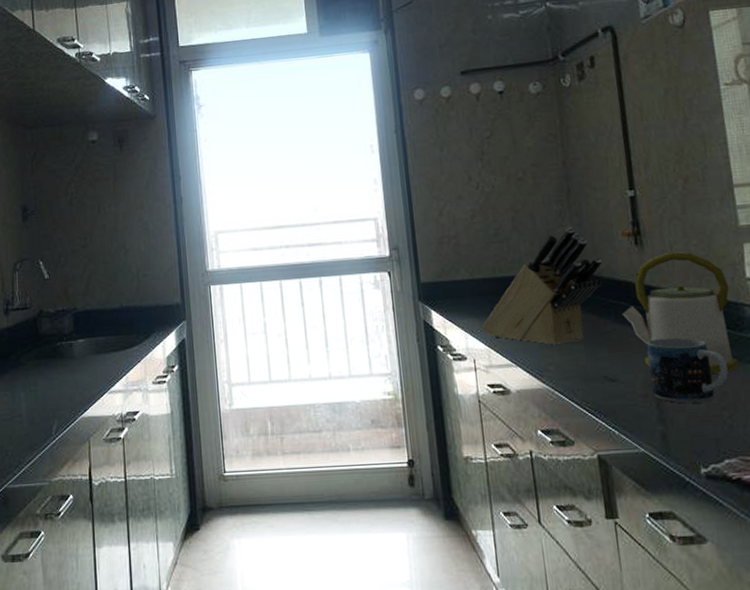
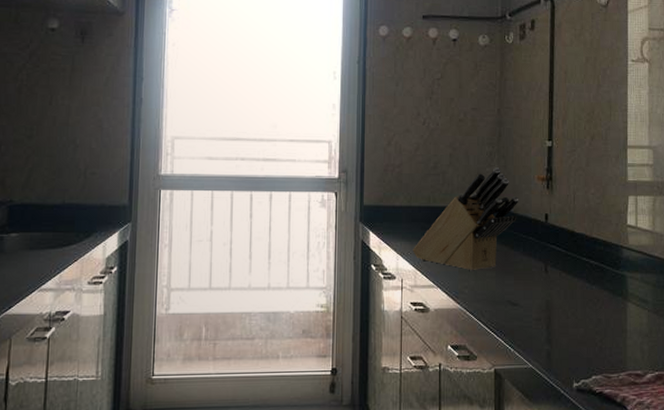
kettle: present [623,251,739,373] -> none [530,197,614,303]
mug: present [646,337,728,404] -> none [545,271,604,327]

